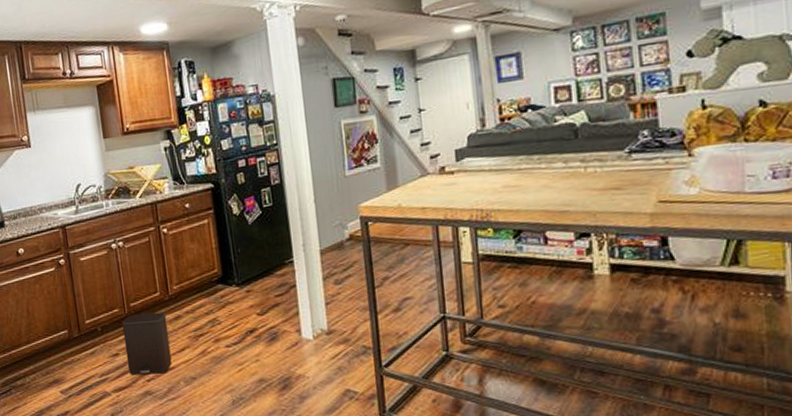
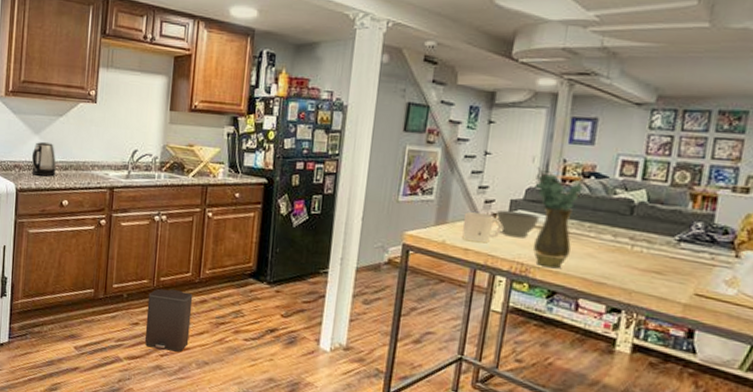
mug: none [413,168,453,200] -> present [461,212,502,244]
bowl: none [444,159,488,187] -> present [496,209,540,239]
vase: none [473,112,526,208] -> present [532,167,583,269]

